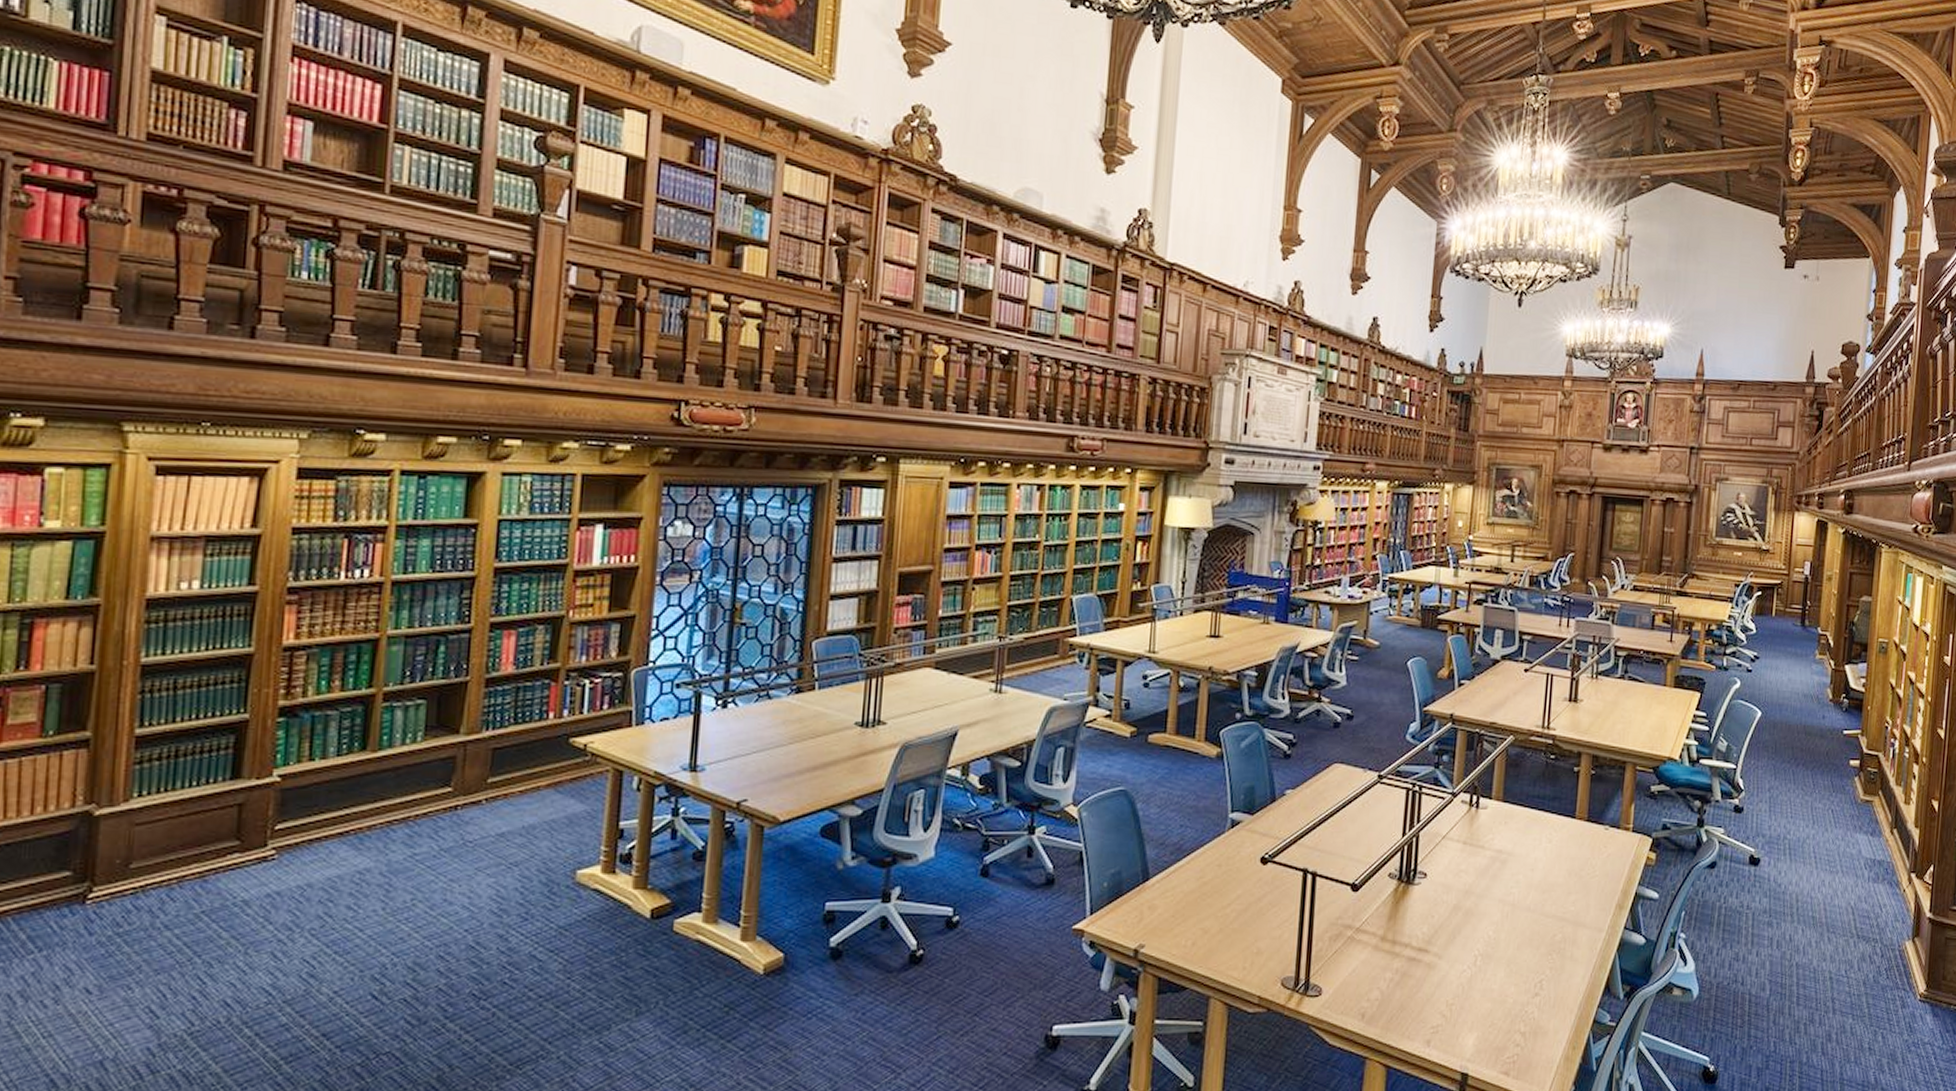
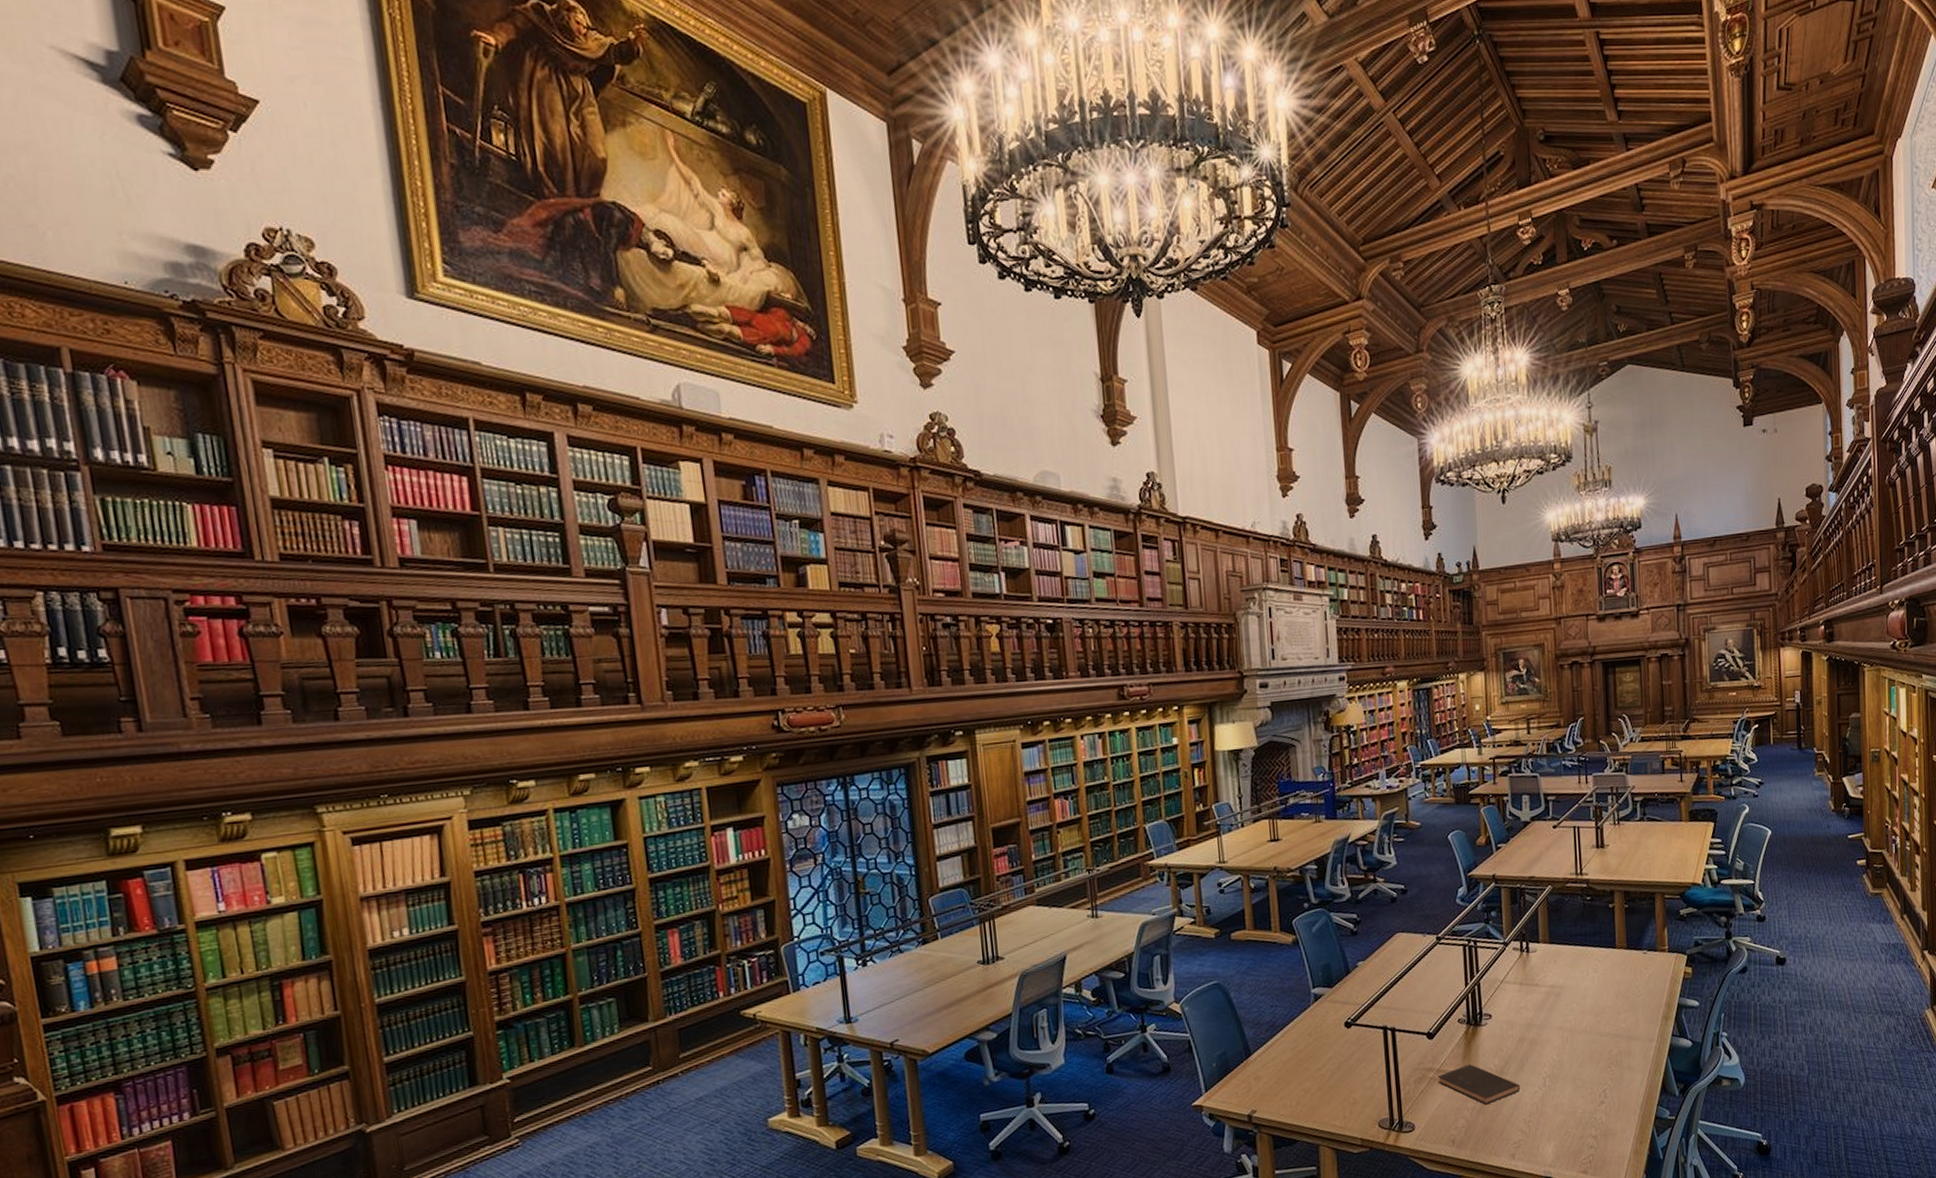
hardcover book: none [1355,927,1448,978] -> present [1437,1064,1521,1105]

